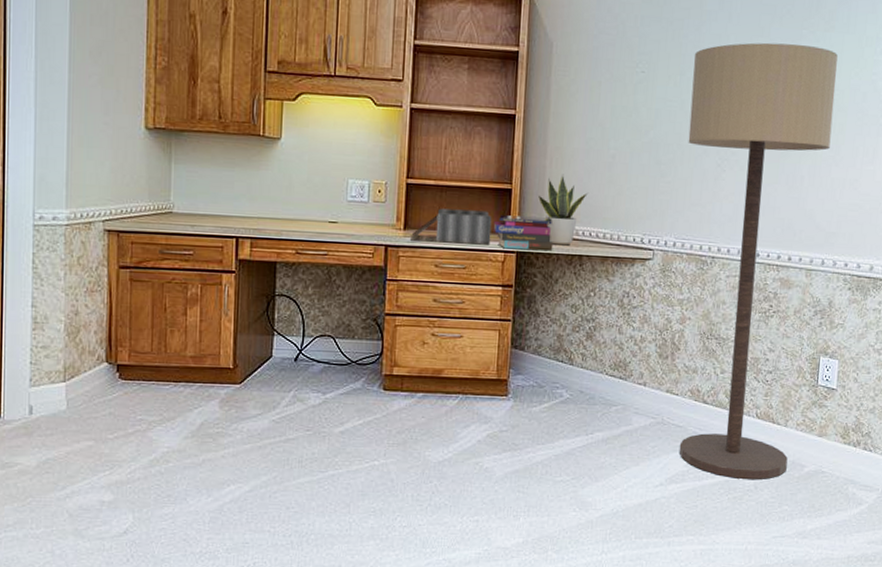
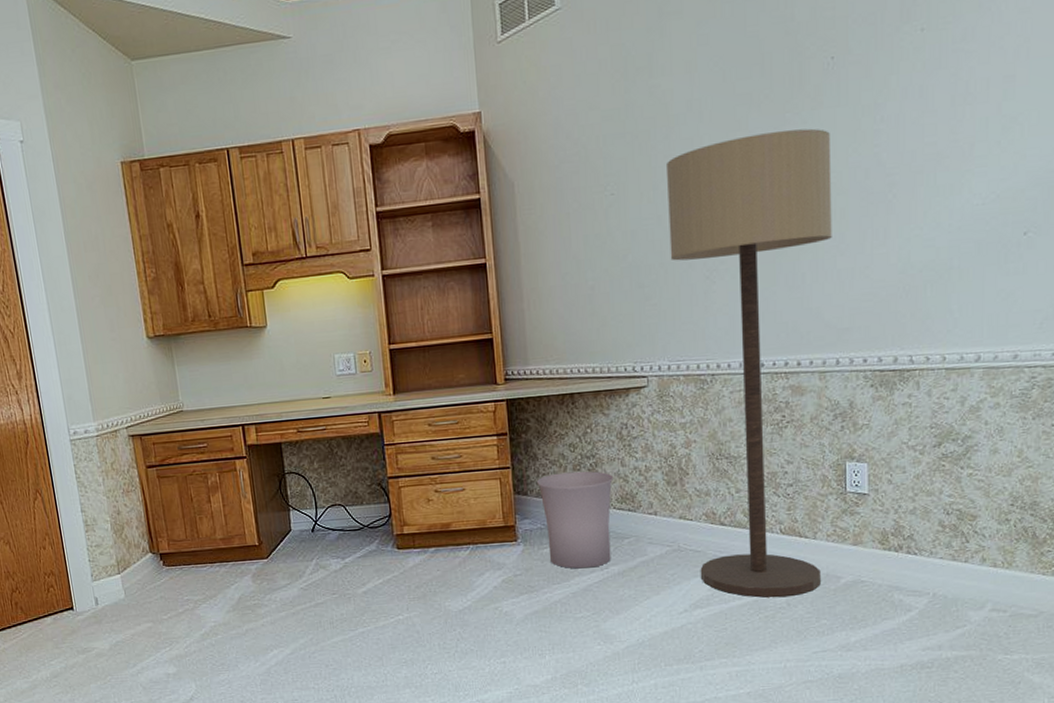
desk organizer: present [409,208,492,247] -> none [400,364,479,405]
books: present [493,215,554,251] -> none [479,361,543,399]
waste bin: none [535,332,610,432] -> present [537,471,614,569]
potted plant: present [538,174,588,246] -> none [521,314,571,387]

